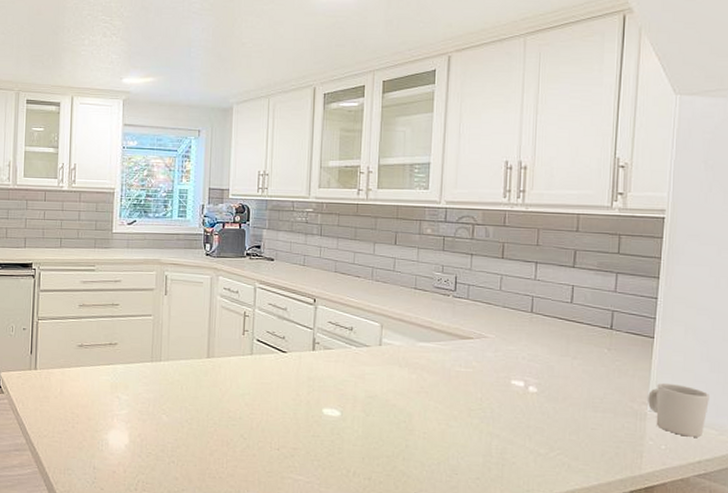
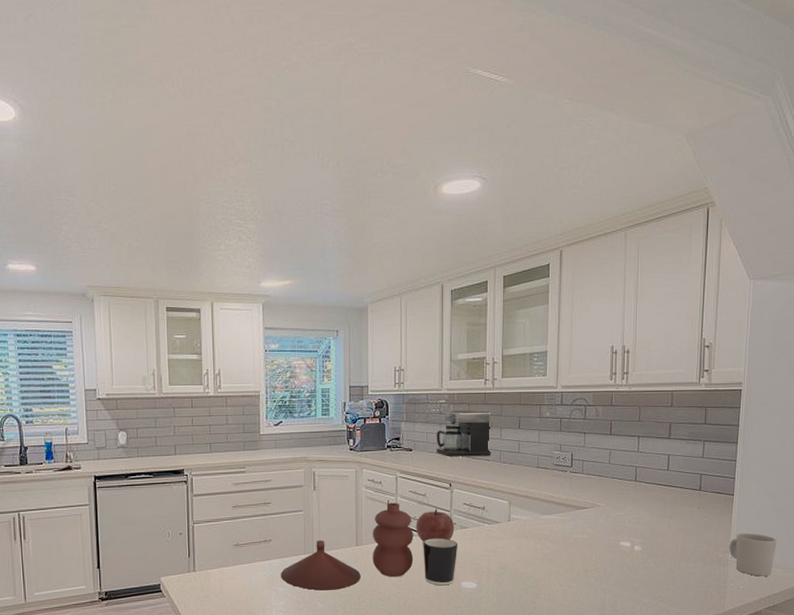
vase: none [125,314,271,403] -> present [281,502,414,591]
fruit: none [274,325,318,361] -> present [416,509,455,542]
mug: none [280,356,320,411] -> present [423,538,457,586]
coffee maker: none [300,220,365,273] -> present [436,409,493,457]

